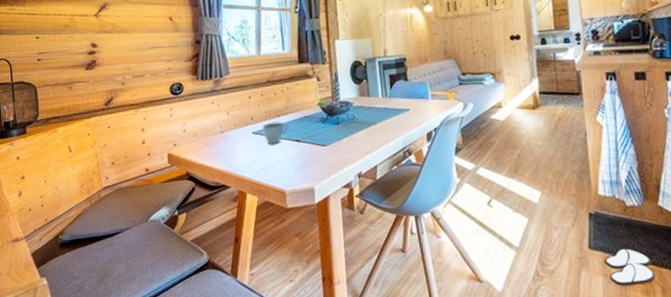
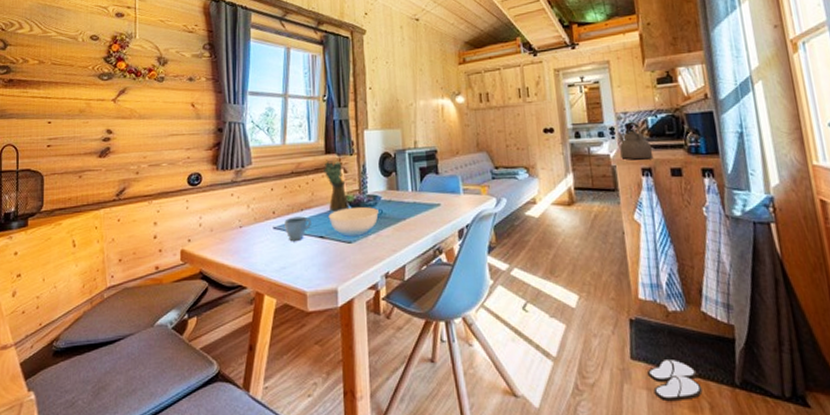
vase: none [297,69,323,119] -> present [324,160,350,213]
bowl: none [303,112,351,140] -> present [328,206,379,237]
kettle: none [582,27,618,65] -> present [617,121,654,160]

